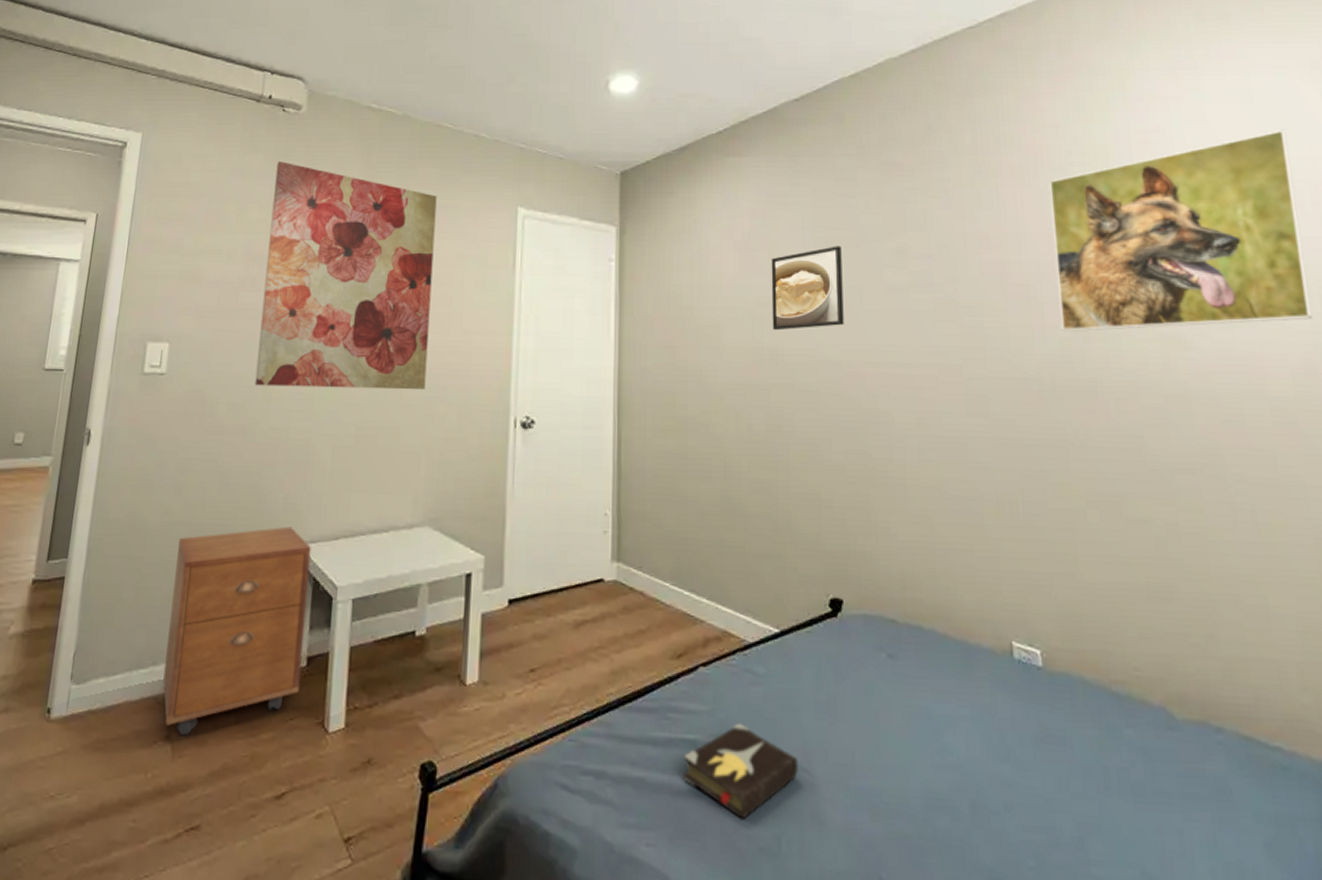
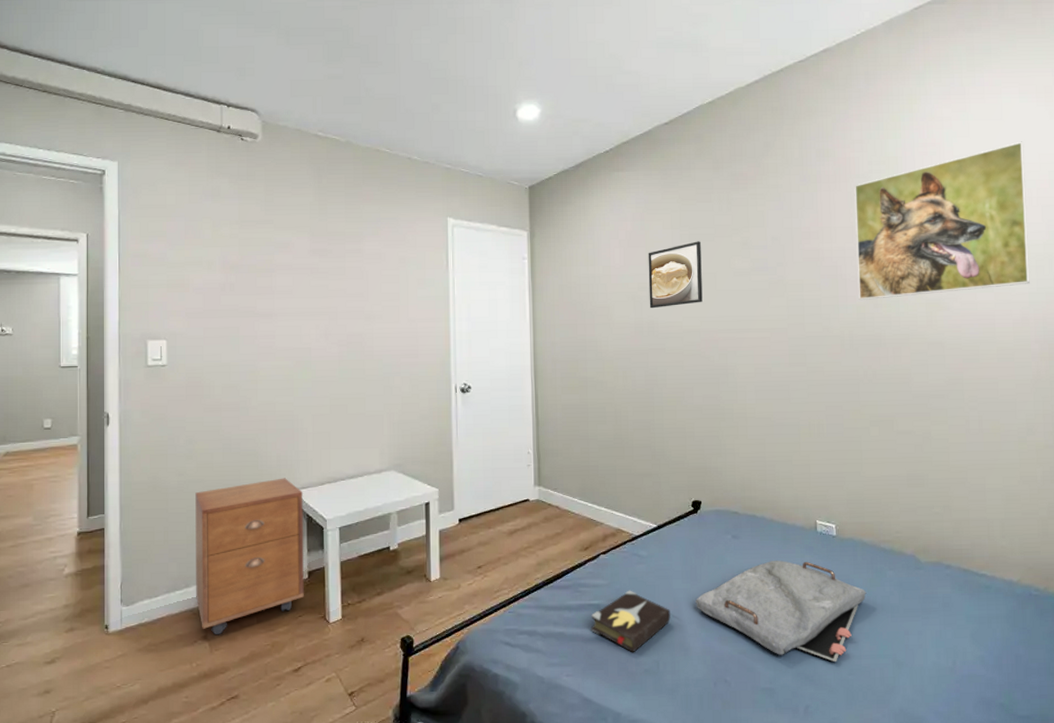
wall art: present [254,161,437,390] -> none [241,184,383,371]
serving tray: none [835,696,1093,866] -> present [696,560,867,662]

